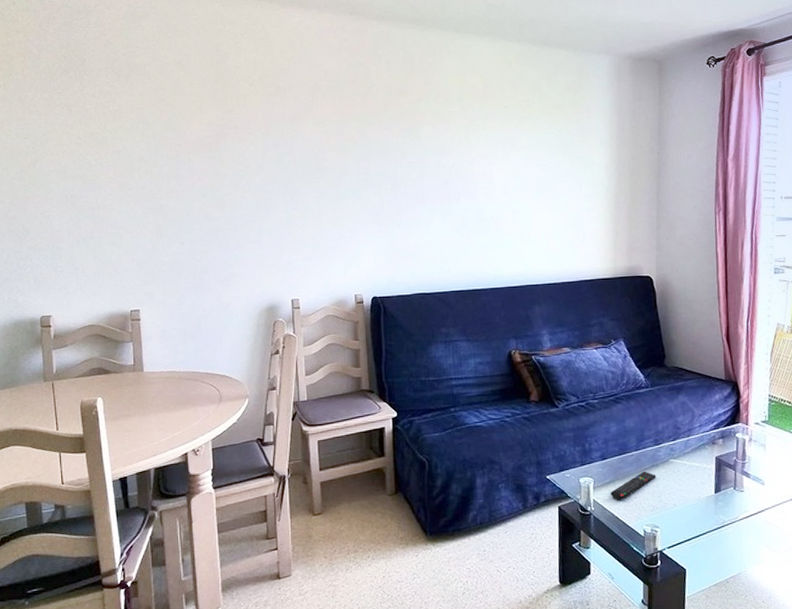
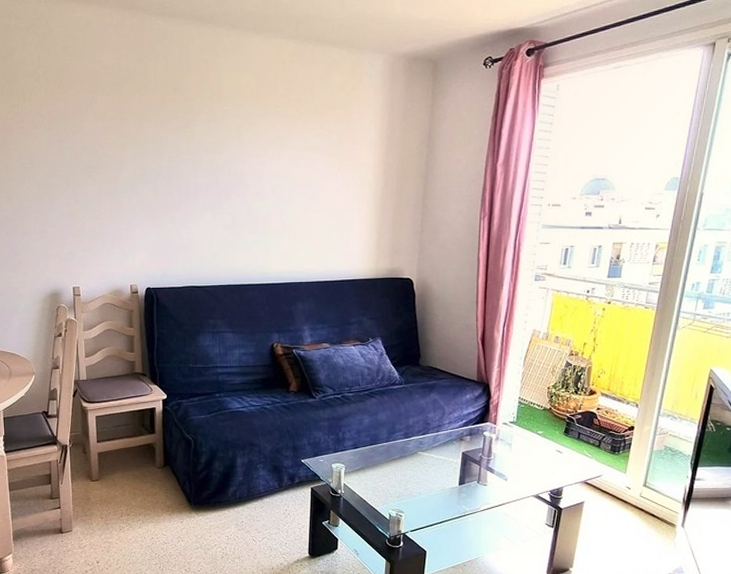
remote control: present [610,471,657,500] -> none [360,461,404,486]

